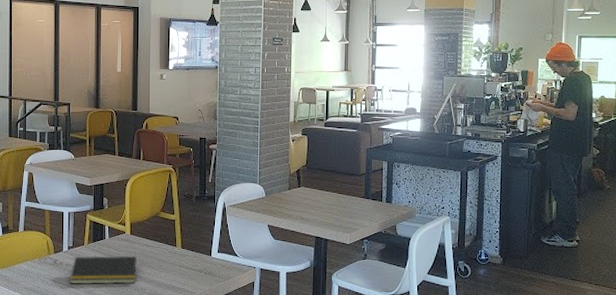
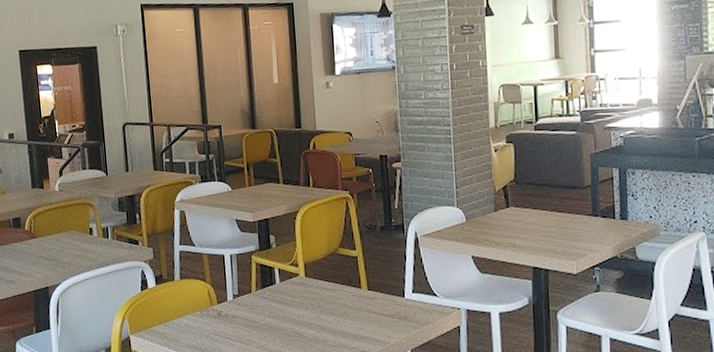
notepad: present [69,255,138,285] -> none [238,302,316,339]

